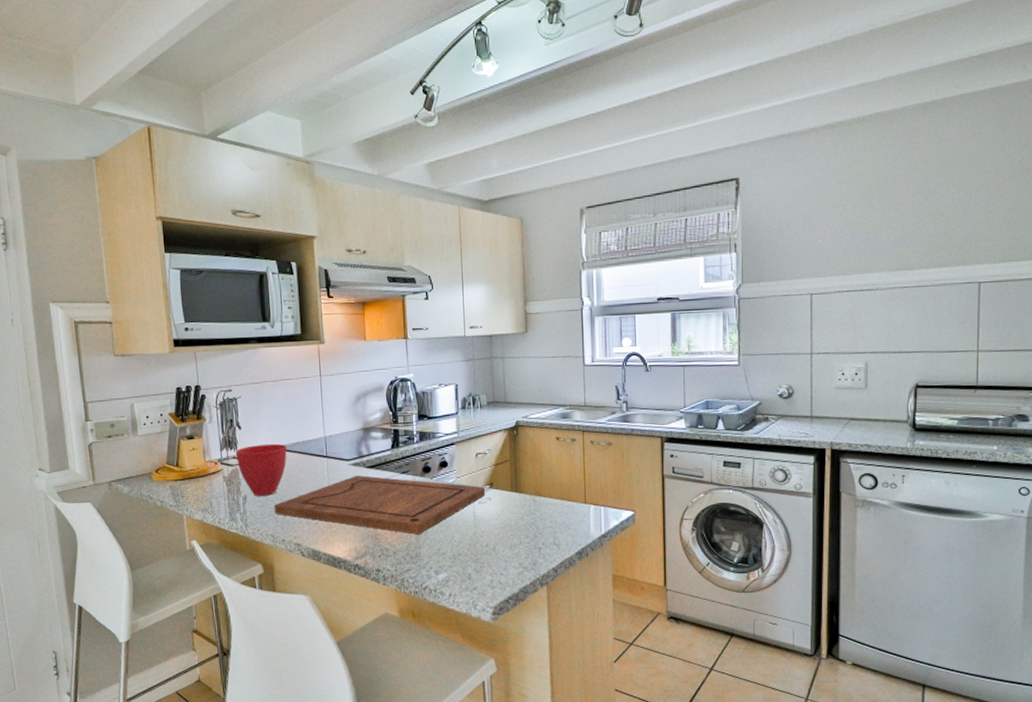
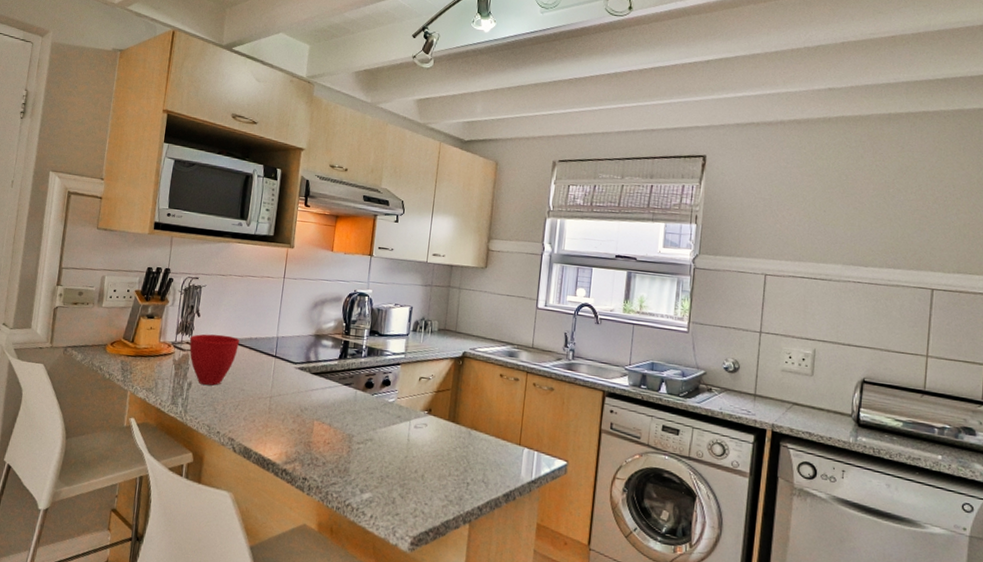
cutting board: present [273,475,486,534] -> none [215,379,424,449]

